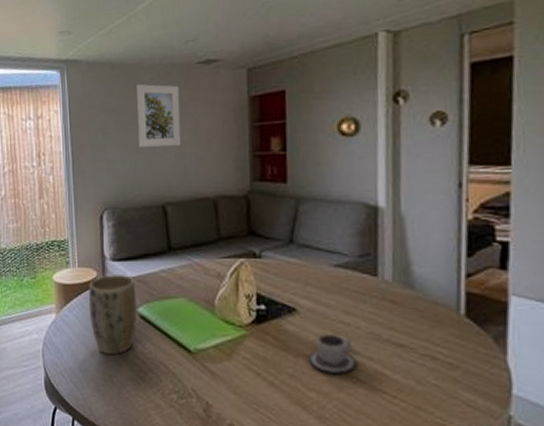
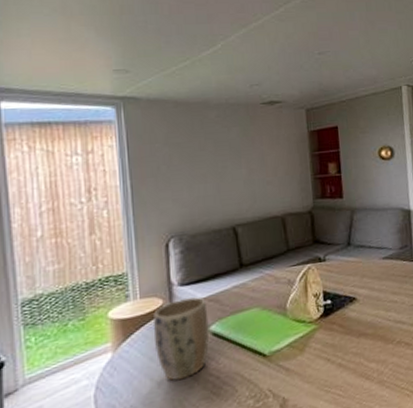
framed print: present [135,83,182,147] -> none [202,120,250,177]
cup: present [308,334,357,374] -> none [368,312,404,344]

